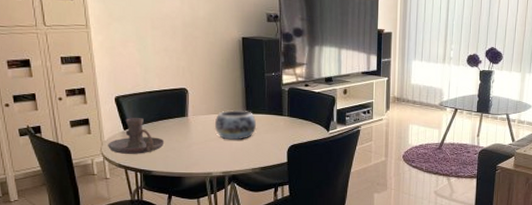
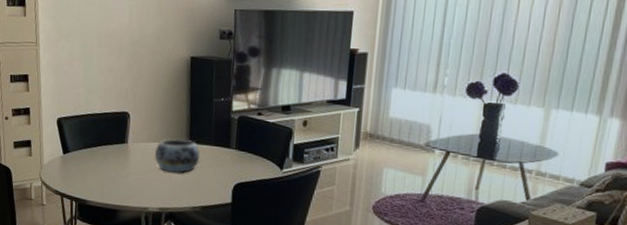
candle holder: present [108,118,165,154] -> none [47,141,102,182]

